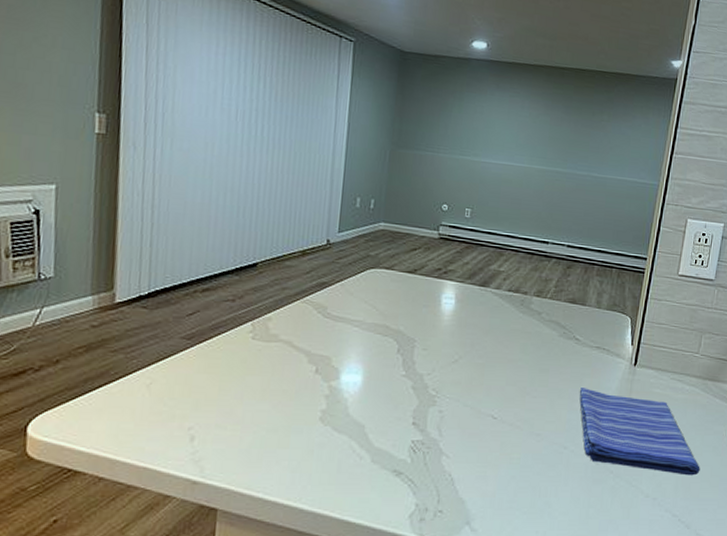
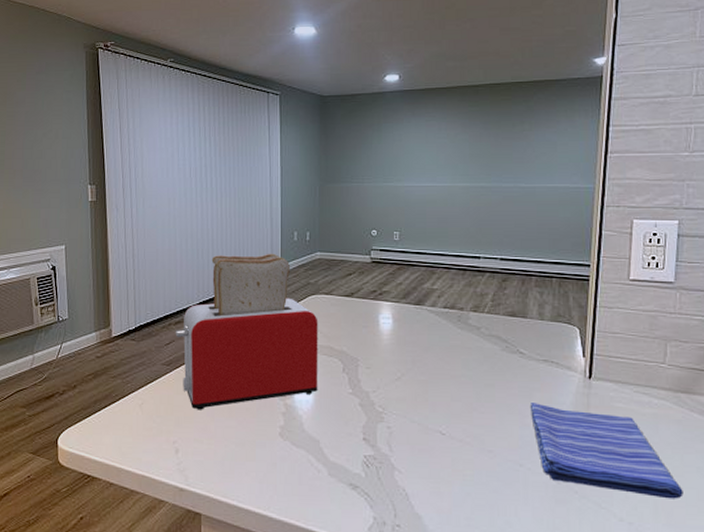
toaster: none [201,215,376,392] -> present [175,253,318,410]

